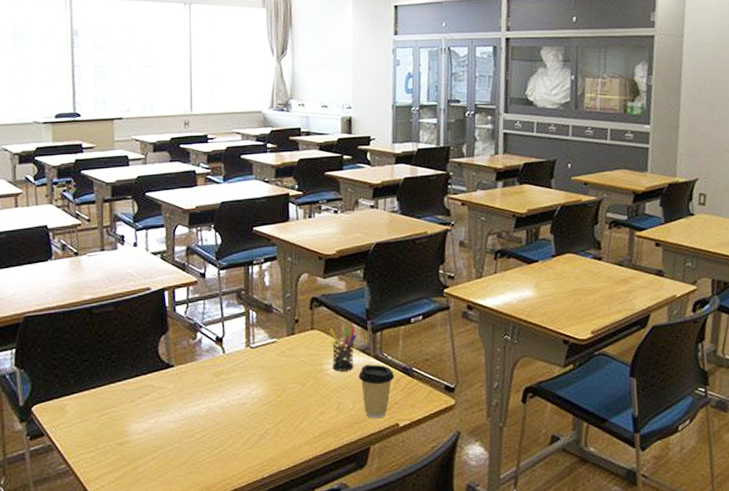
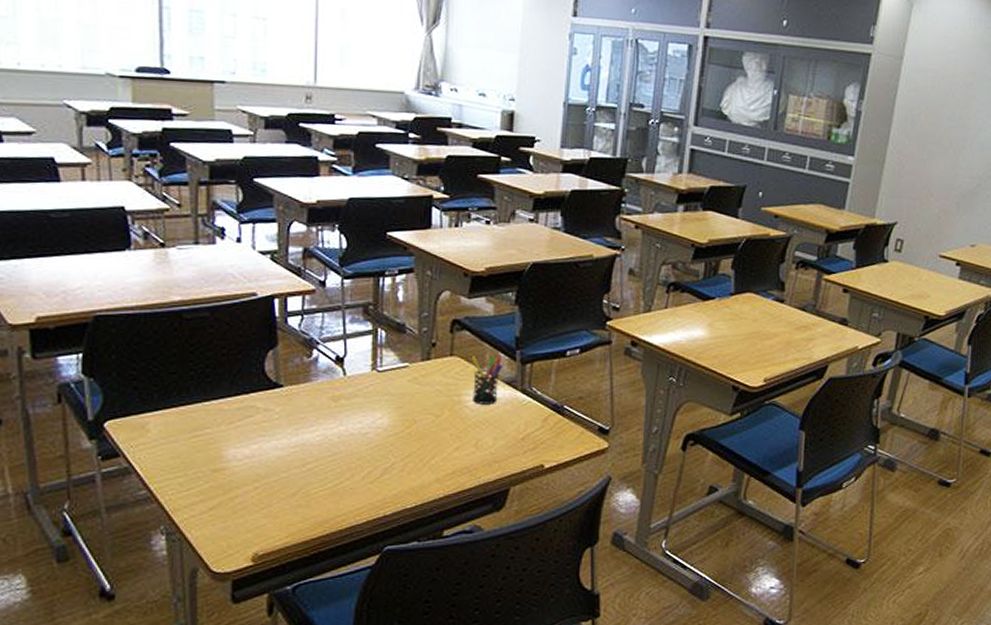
coffee cup: present [358,364,395,419] -> none [502,399,543,458]

